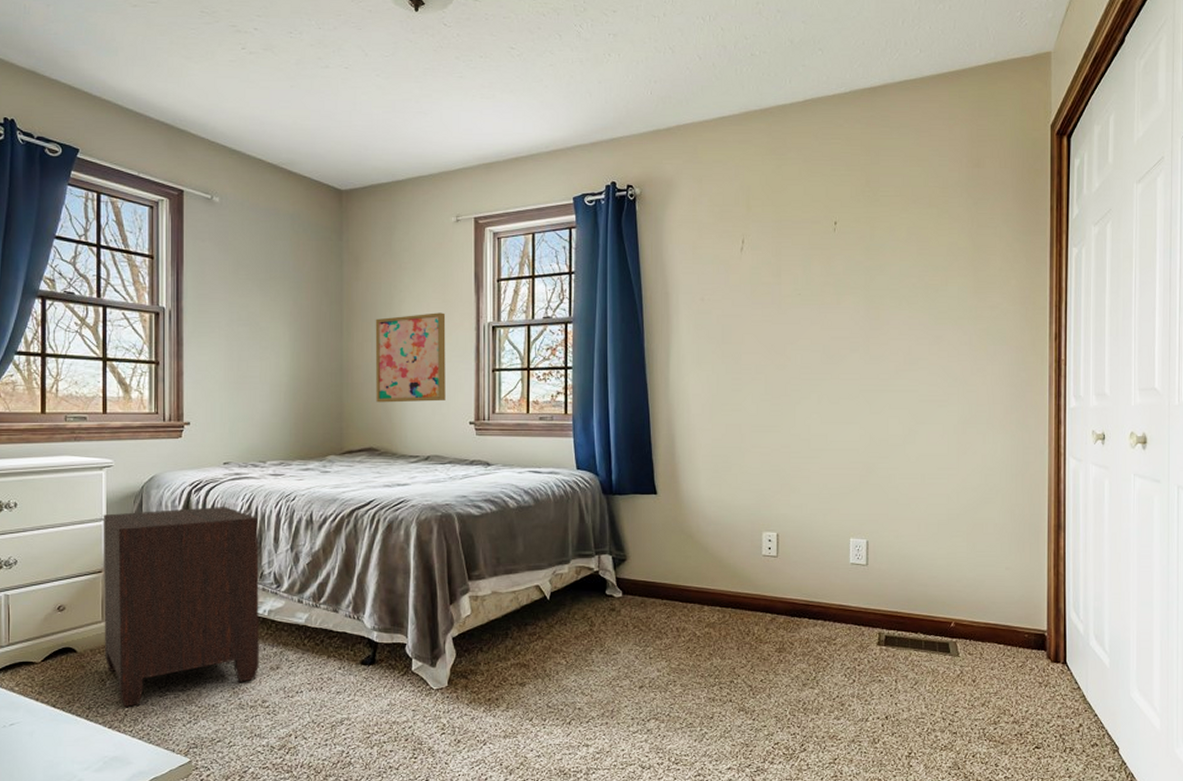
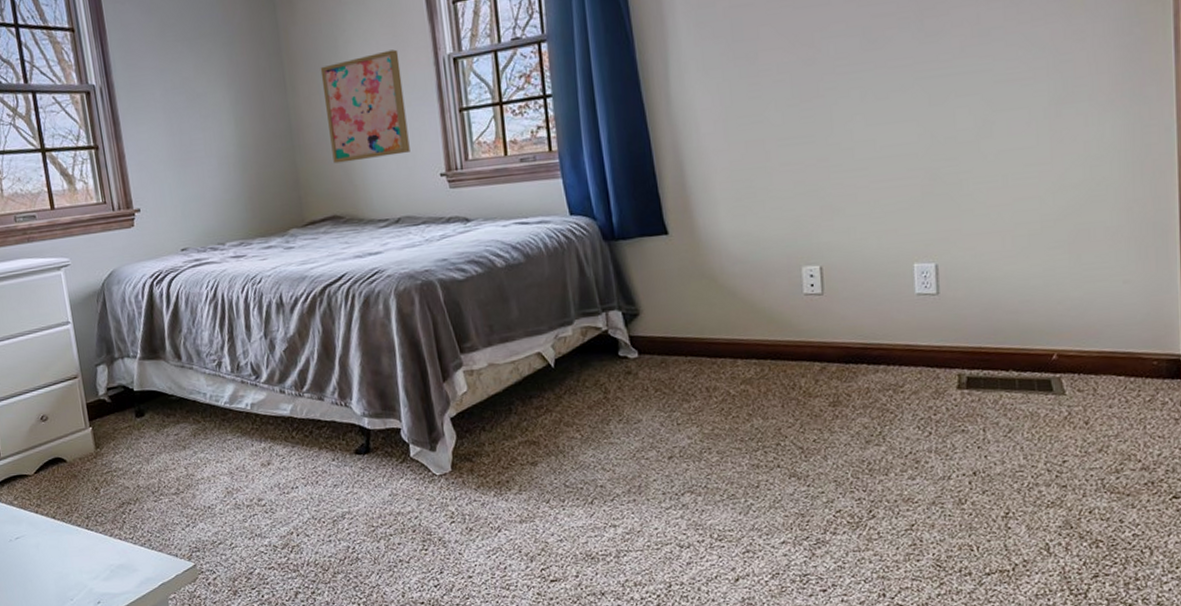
nightstand: present [103,506,259,708] -> none [68,296,250,515]

